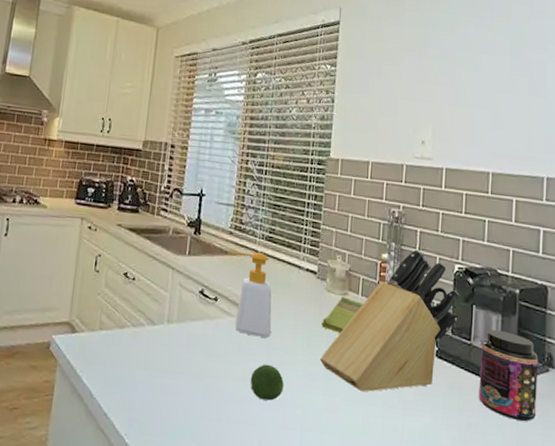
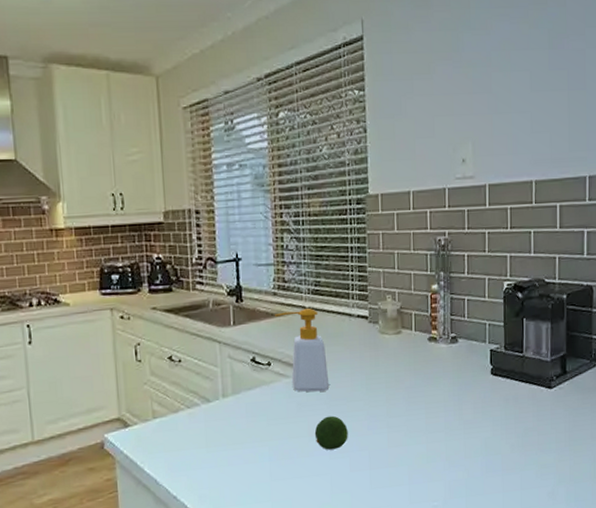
knife block: present [319,249,460,392] -> none [380,274,511,422]
dish towel: present [321,297,363,333] -> none [378,335,418,372]
jar: present [479,329,539,421] -> none [533,337,587,417]

